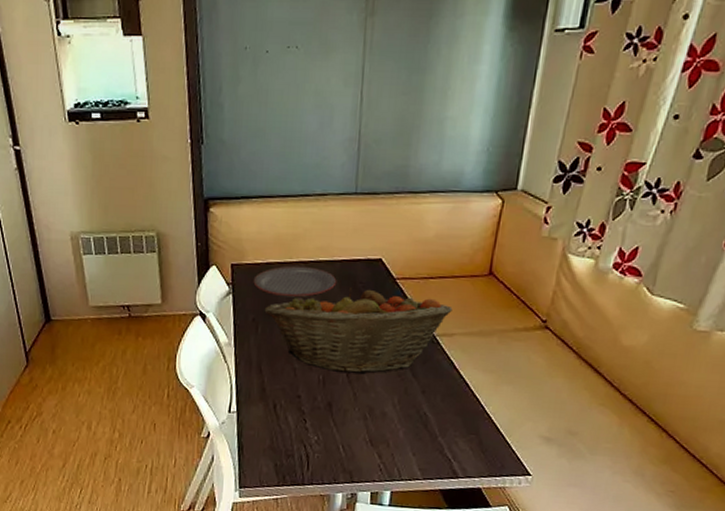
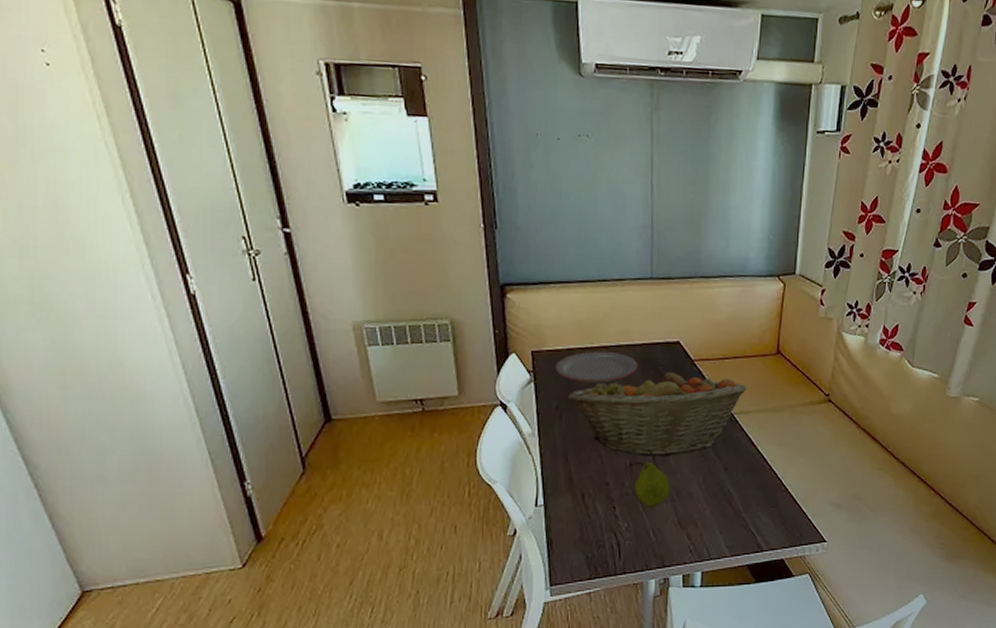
fruit: none [321,378,363,424] -> present [628,462,670,508]

